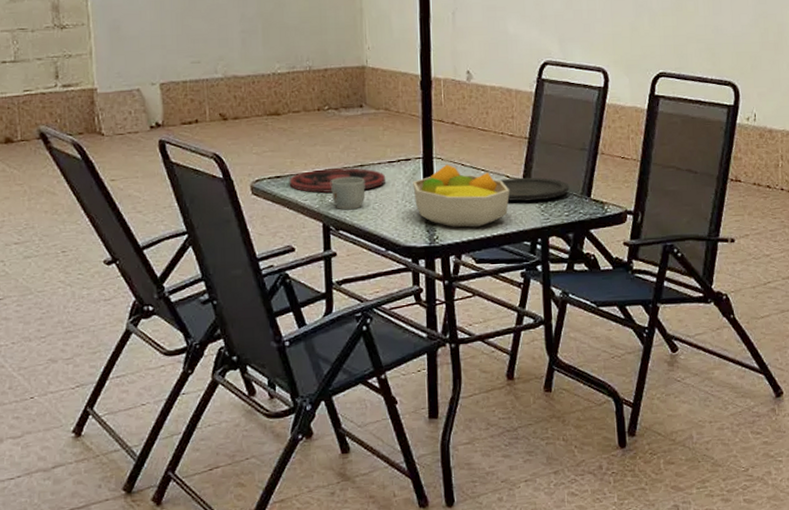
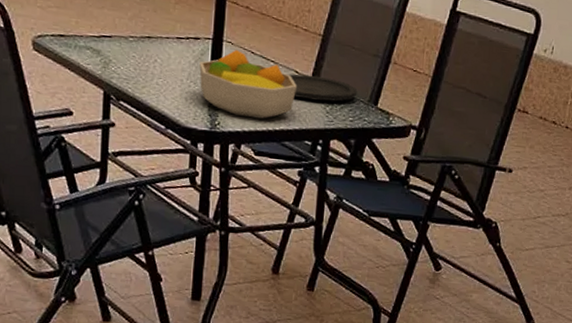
plate: present [289,168,386,193] -> none [72,34,173,63]
mug: present [331,176,365,210] -> none [115,46,151,82]

